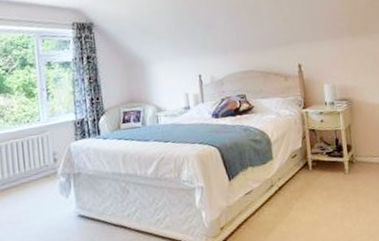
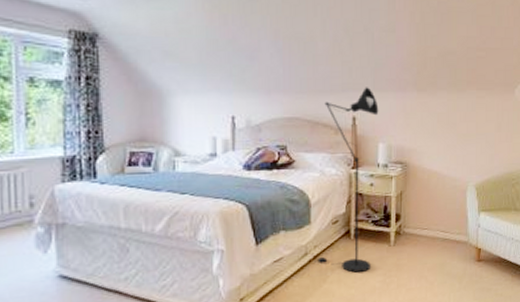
floor lamp: none [273,38,330,200] -> present [315,87,379,273]

